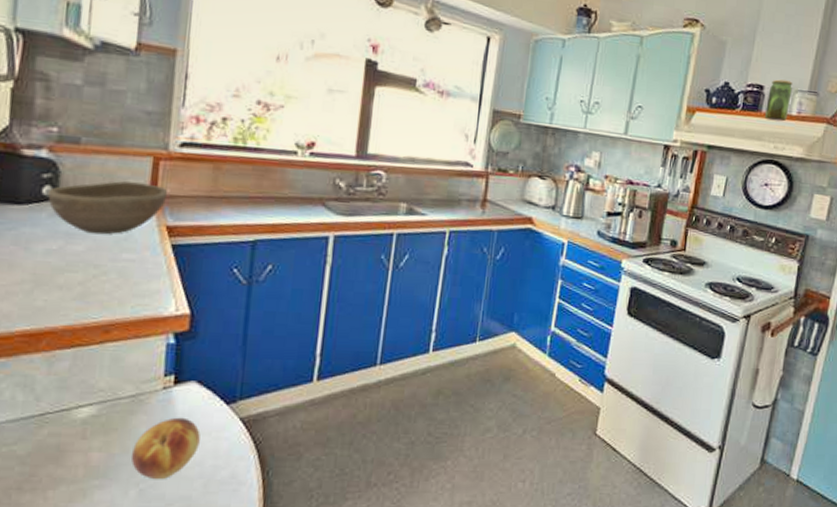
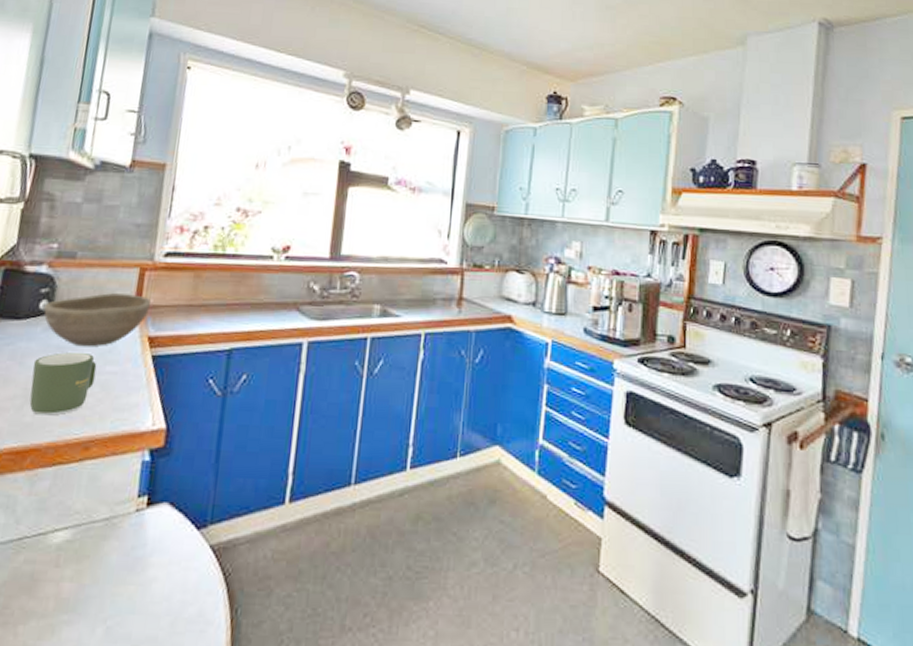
mug: none [39,239,112,300] -> present [29,352,97,416]
fruit: present [130,417,201,480] -> none [100,543,170,617]
jar: present [764,79,793,122] -> none [760,153,789,198]

